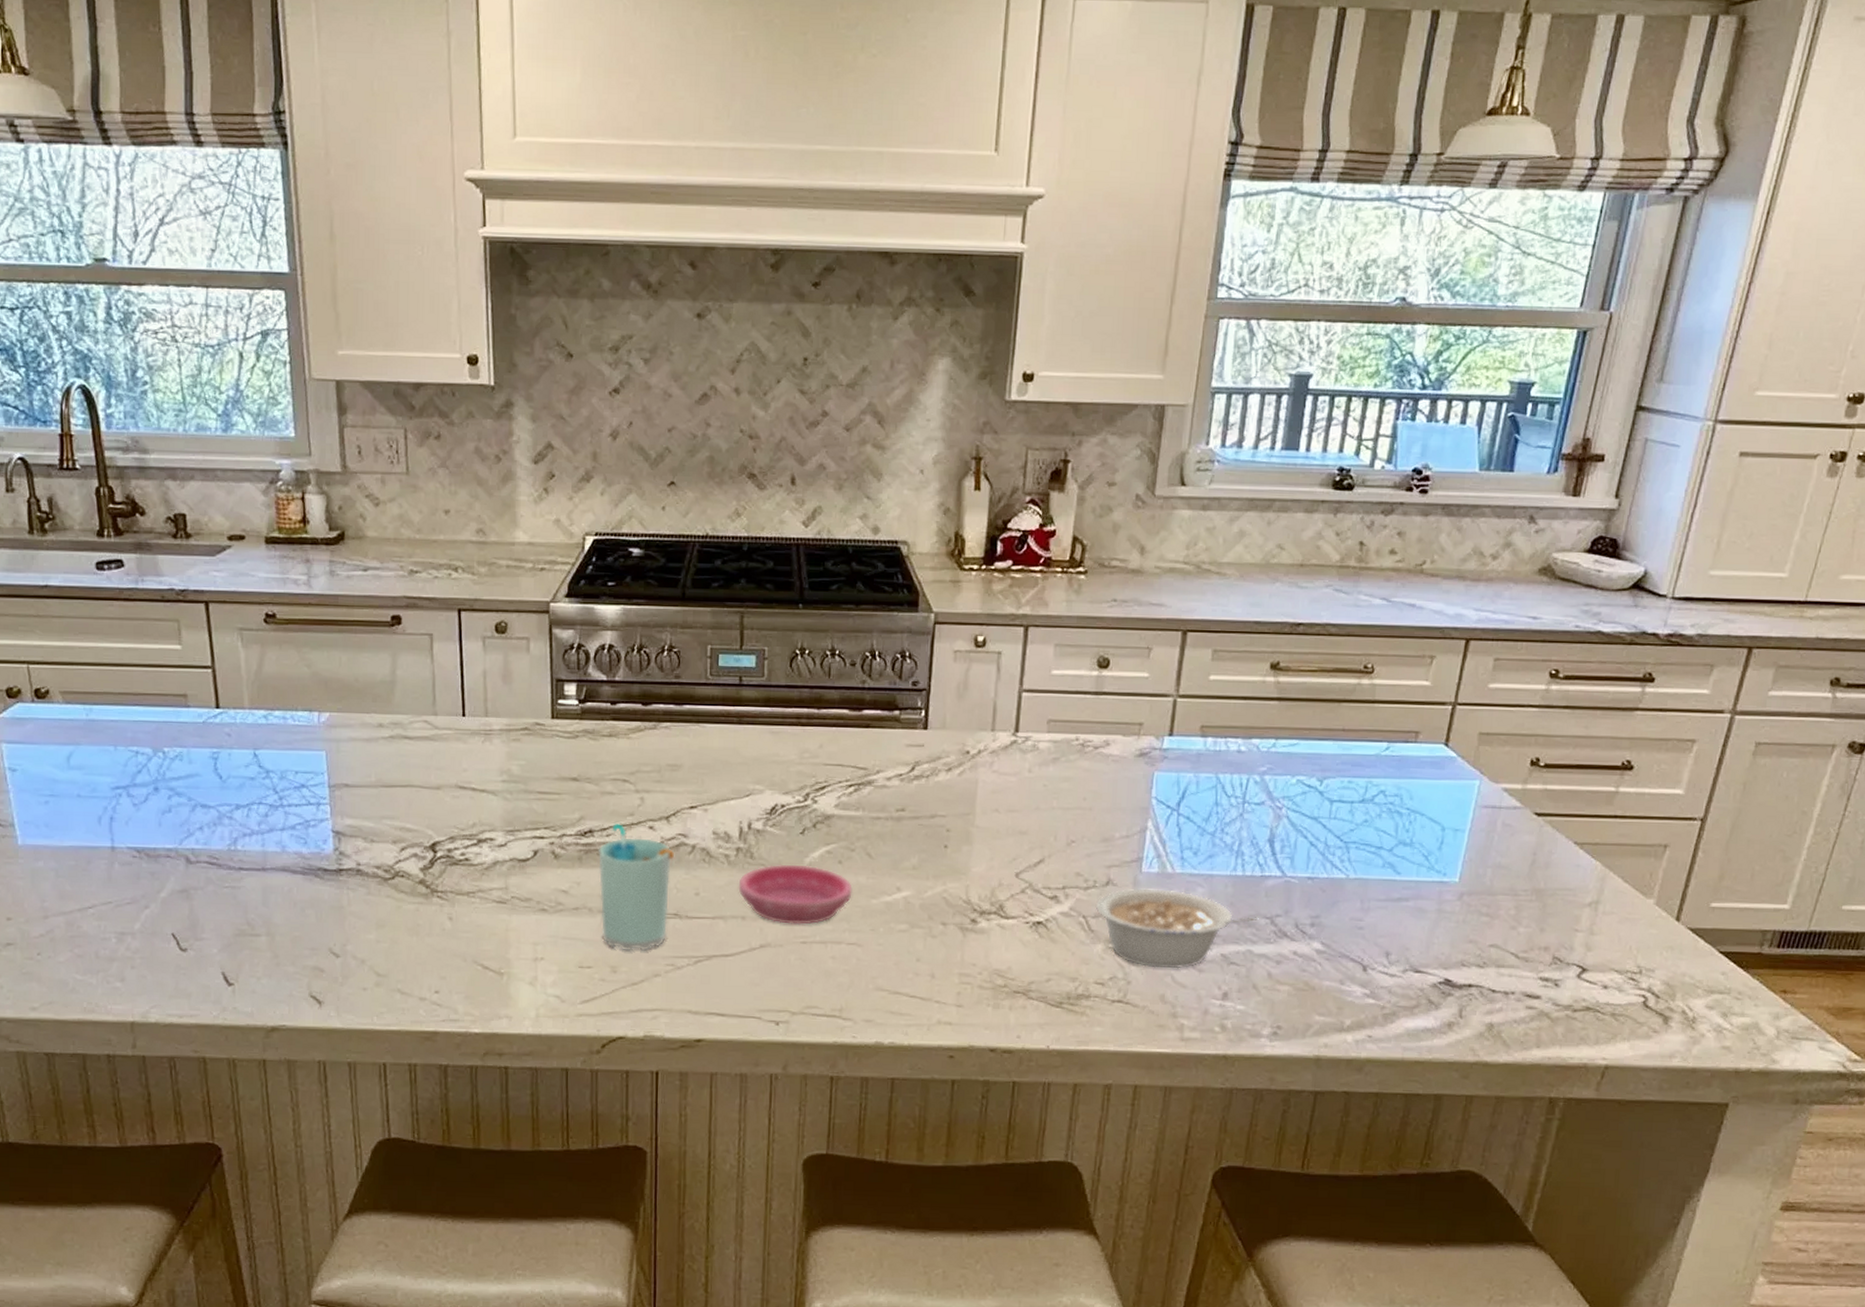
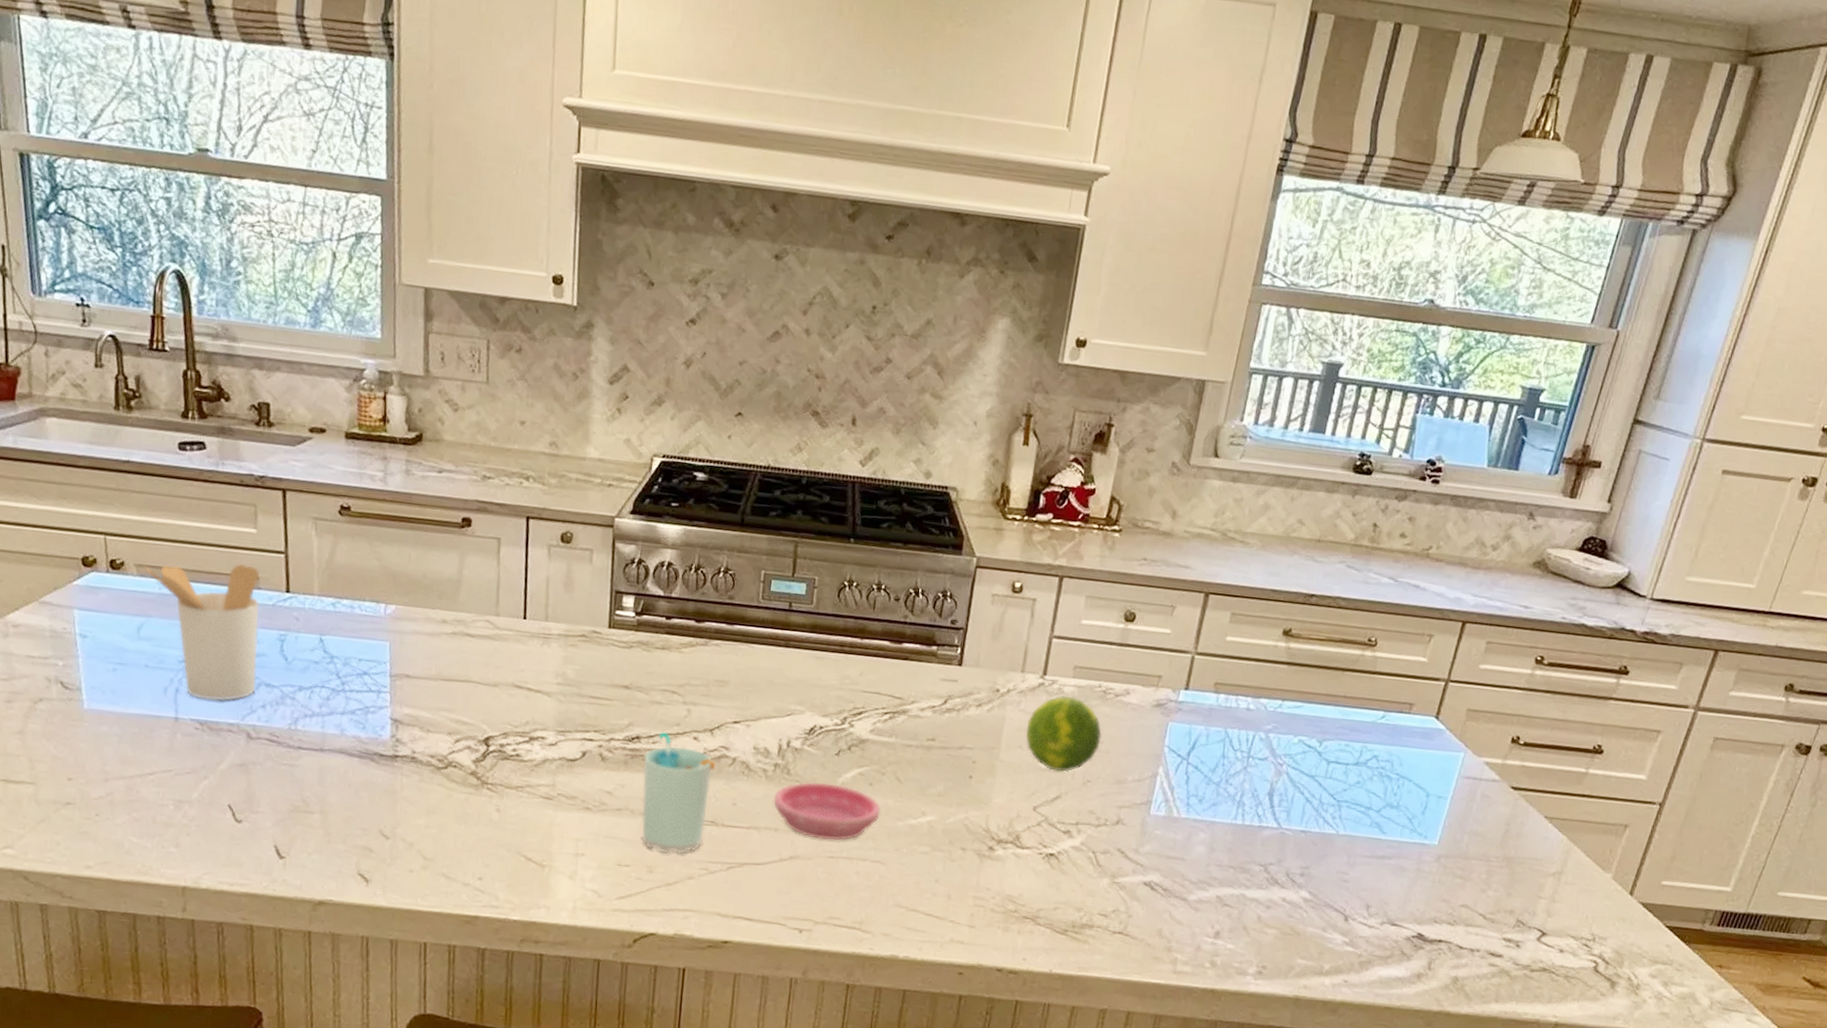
utensil holder: none [70,682,191,826] -> present [144,563,260,701]
fruit: none [1001,752,1084,834] -> present [1025,695,1102,772]
legume: present [1095,888,1259,969] -> none [1104,829,1254,907]

